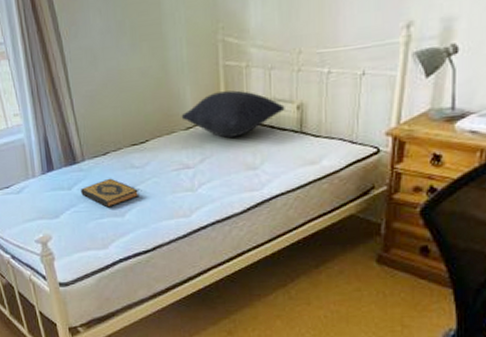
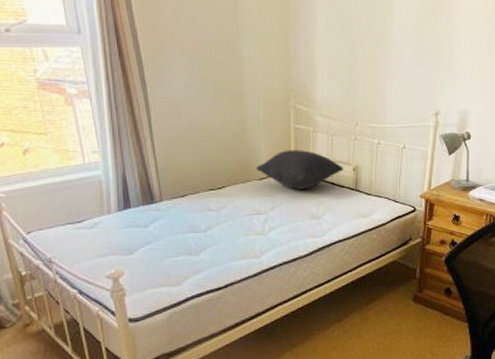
hardback book: present [81,178,140,208] -> none [157,219,215,247]

